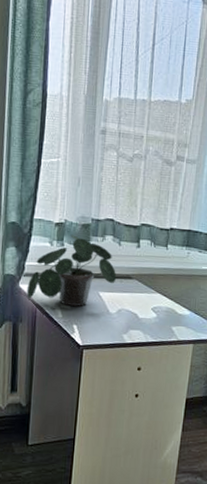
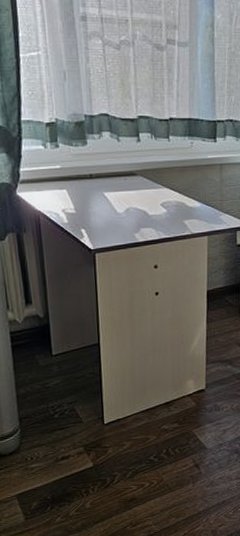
potted plant: present [26,235,117,307] -> none [25,134,120,211]

